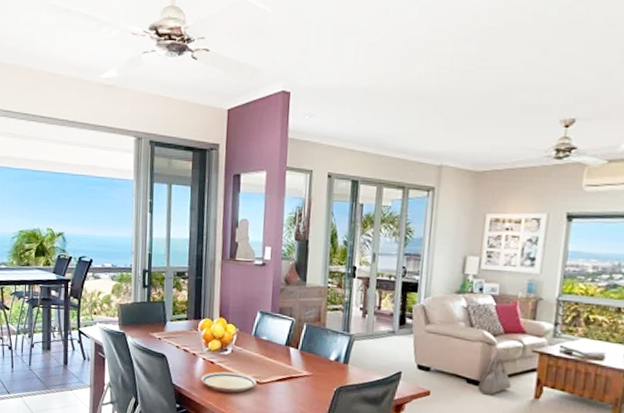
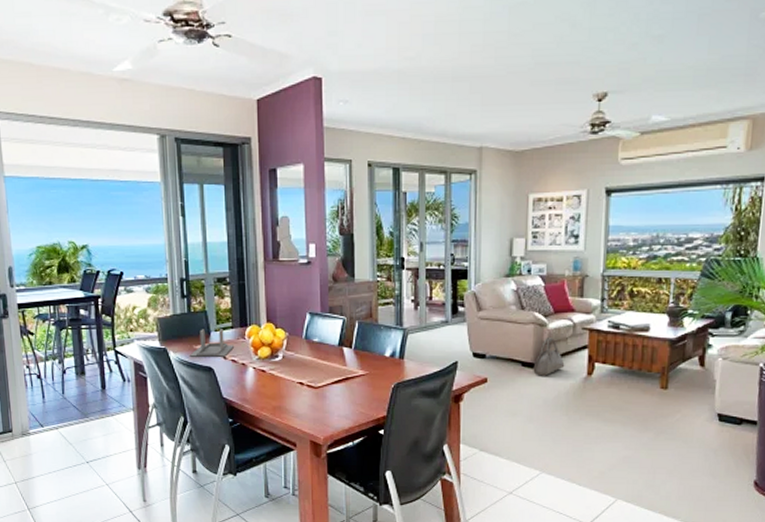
napkin holder: none [146,318,187,346] -> present [190,329,234,357]
plate: present [200,371,257,393] -> none [252,379,312,400]

